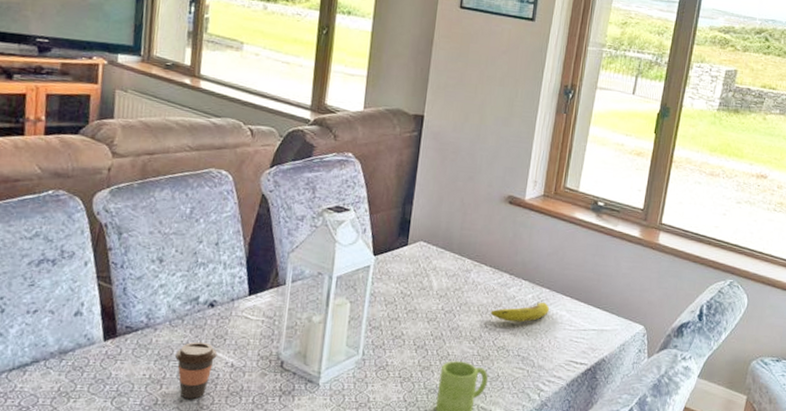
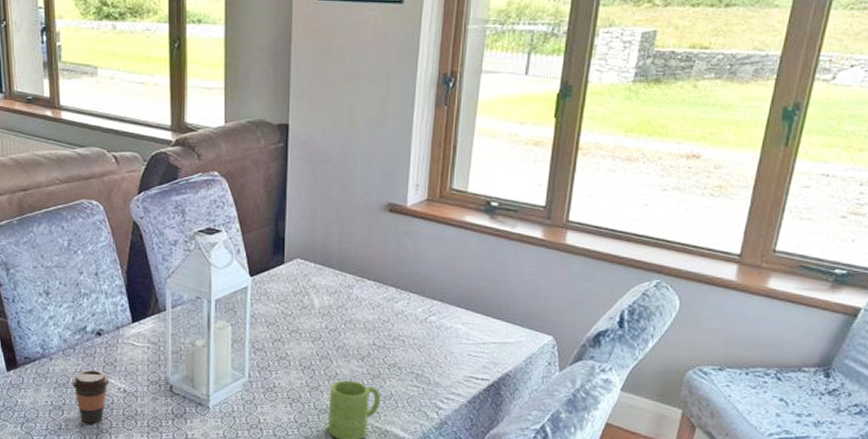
fruit: present [490,302,550,323] -> none [378,315,443,338]

